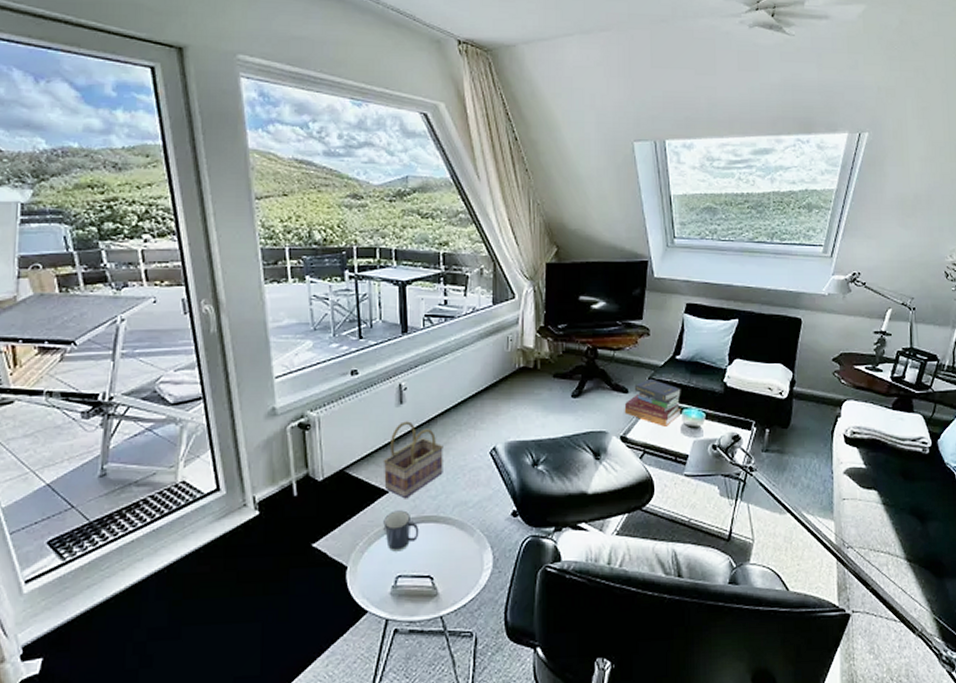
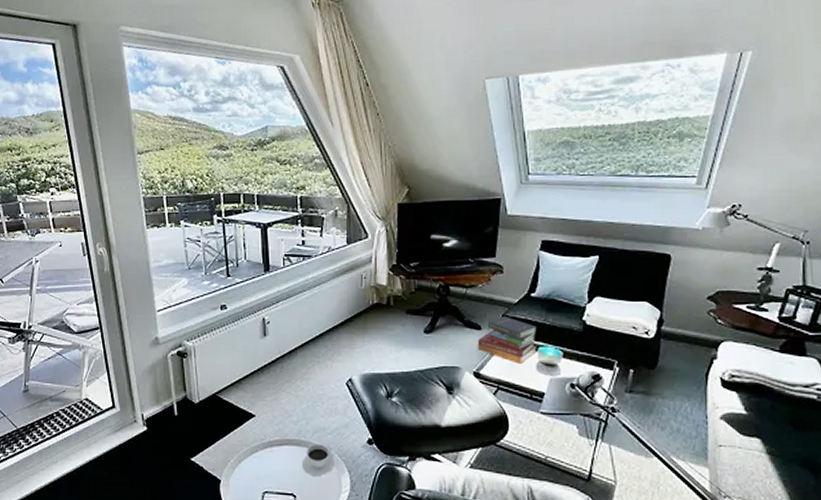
basket: present [383,421,443,499] -> none [249,352,303,423]
mug: present [383,510,419,552] -> none [251,433,283,470]
teacup: none [441,519,477,554] -> present [303,444,335,476]

